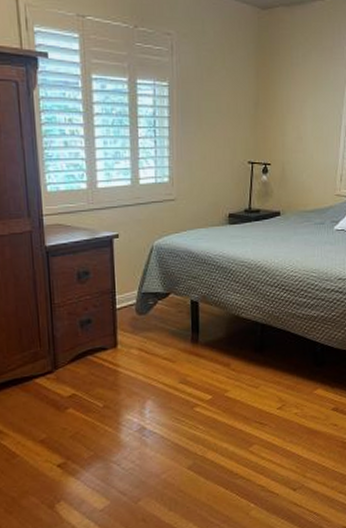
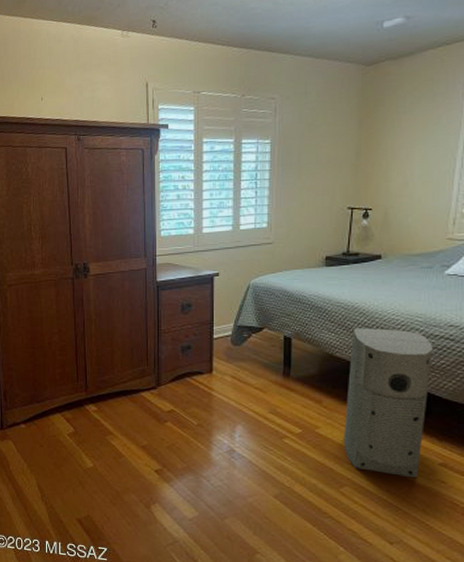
air purifier: none [251,285,325,426] -> present [343,328,433,479]

